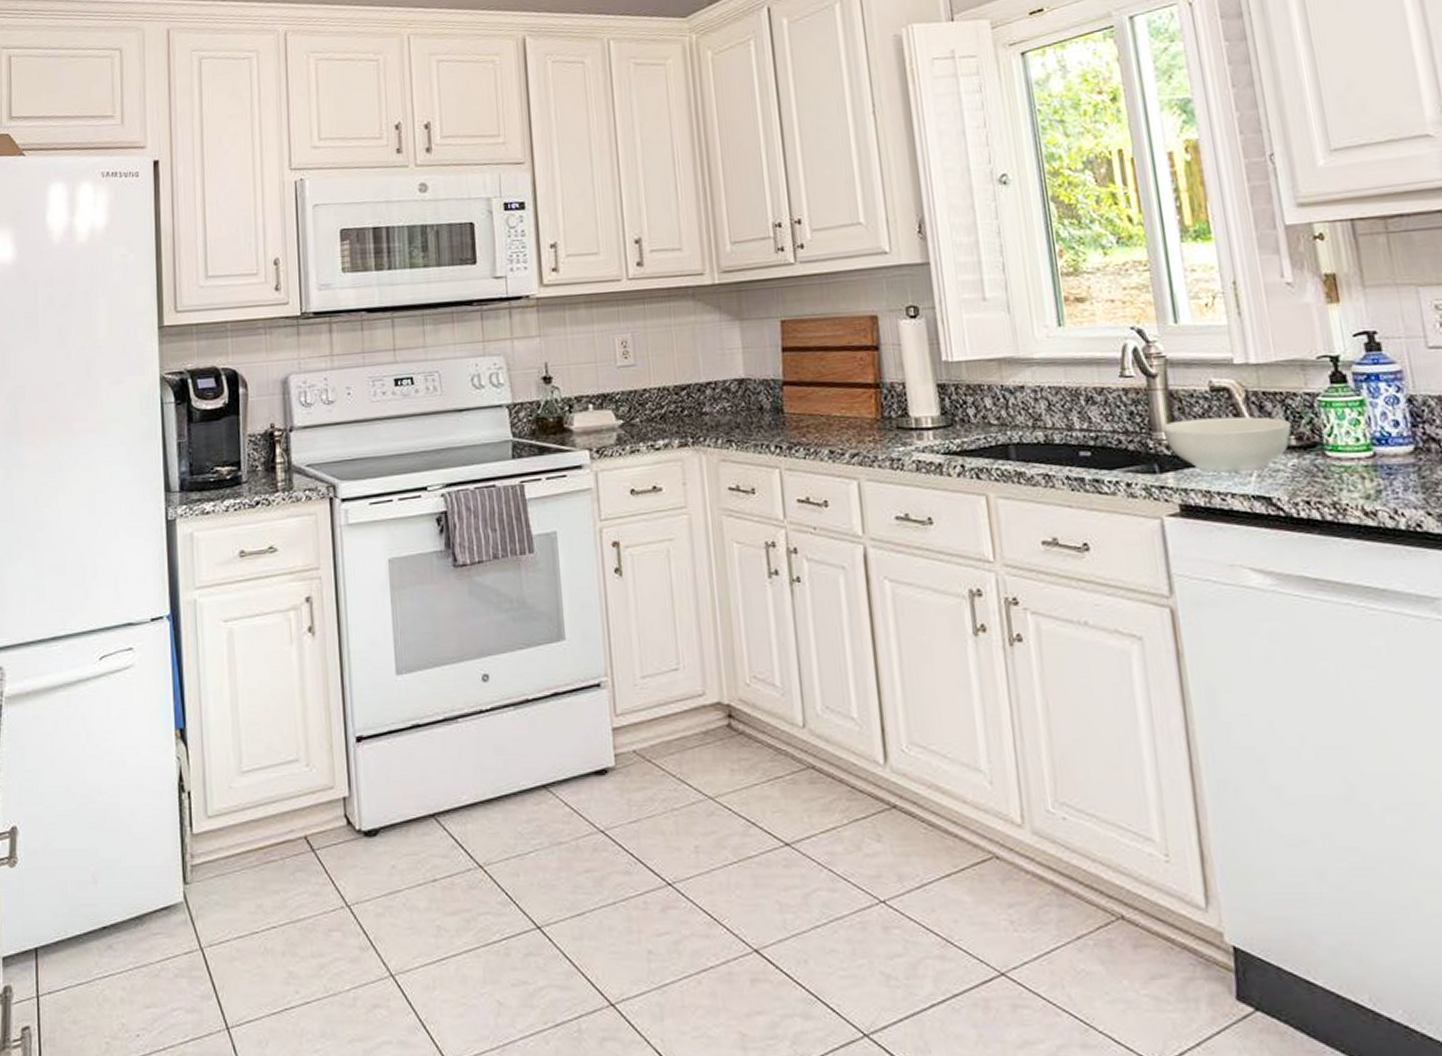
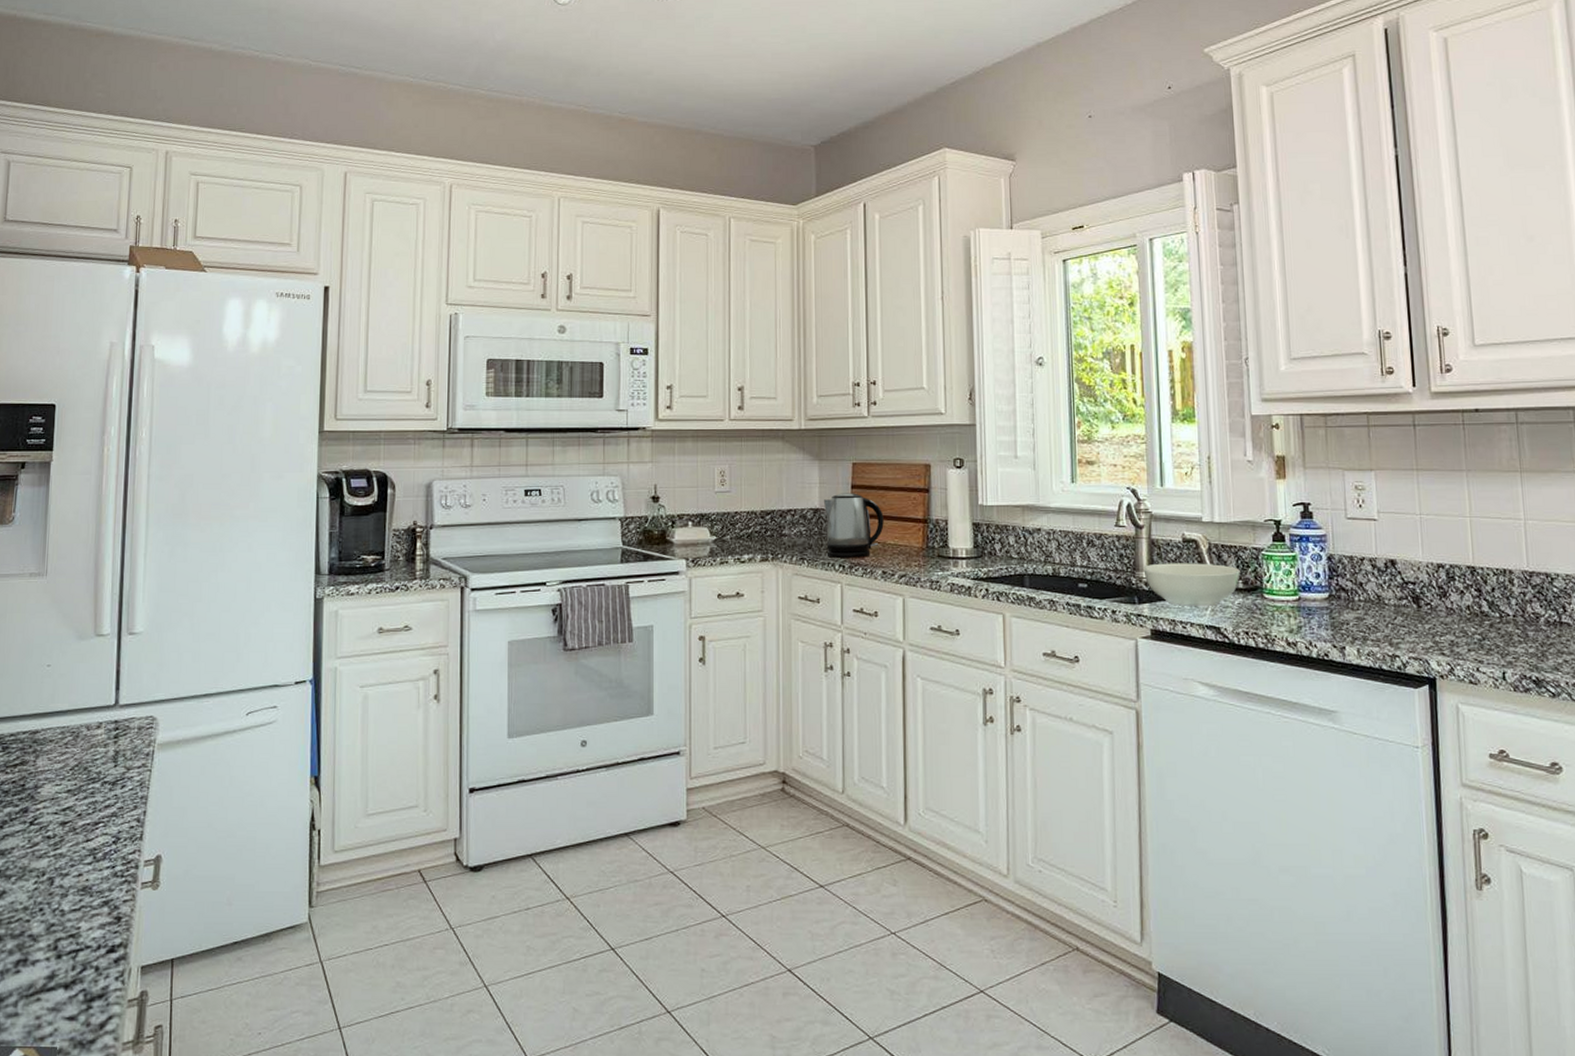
kettle: none [748,357,827,438] -> present [823,493,884,559]

